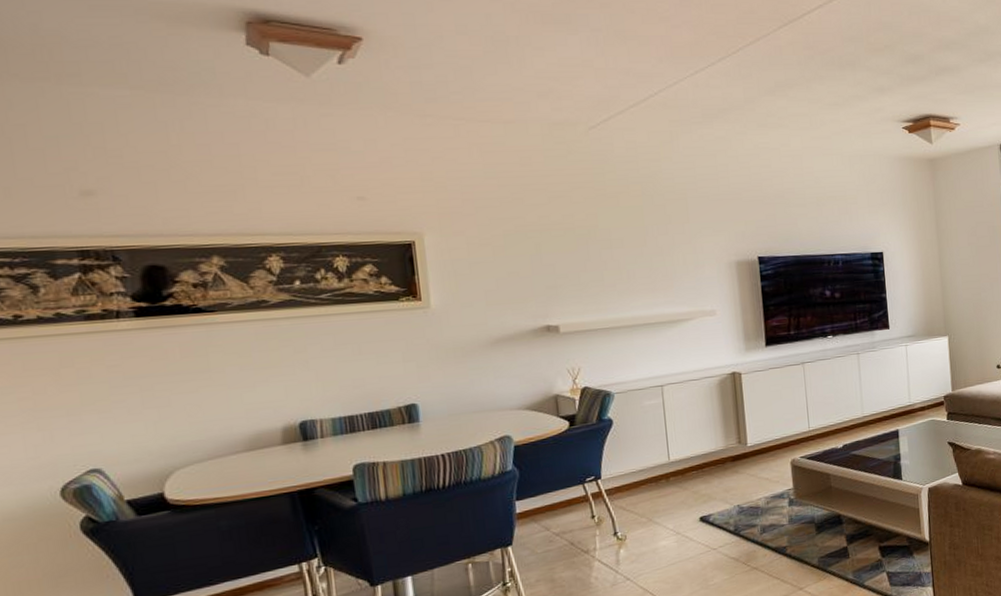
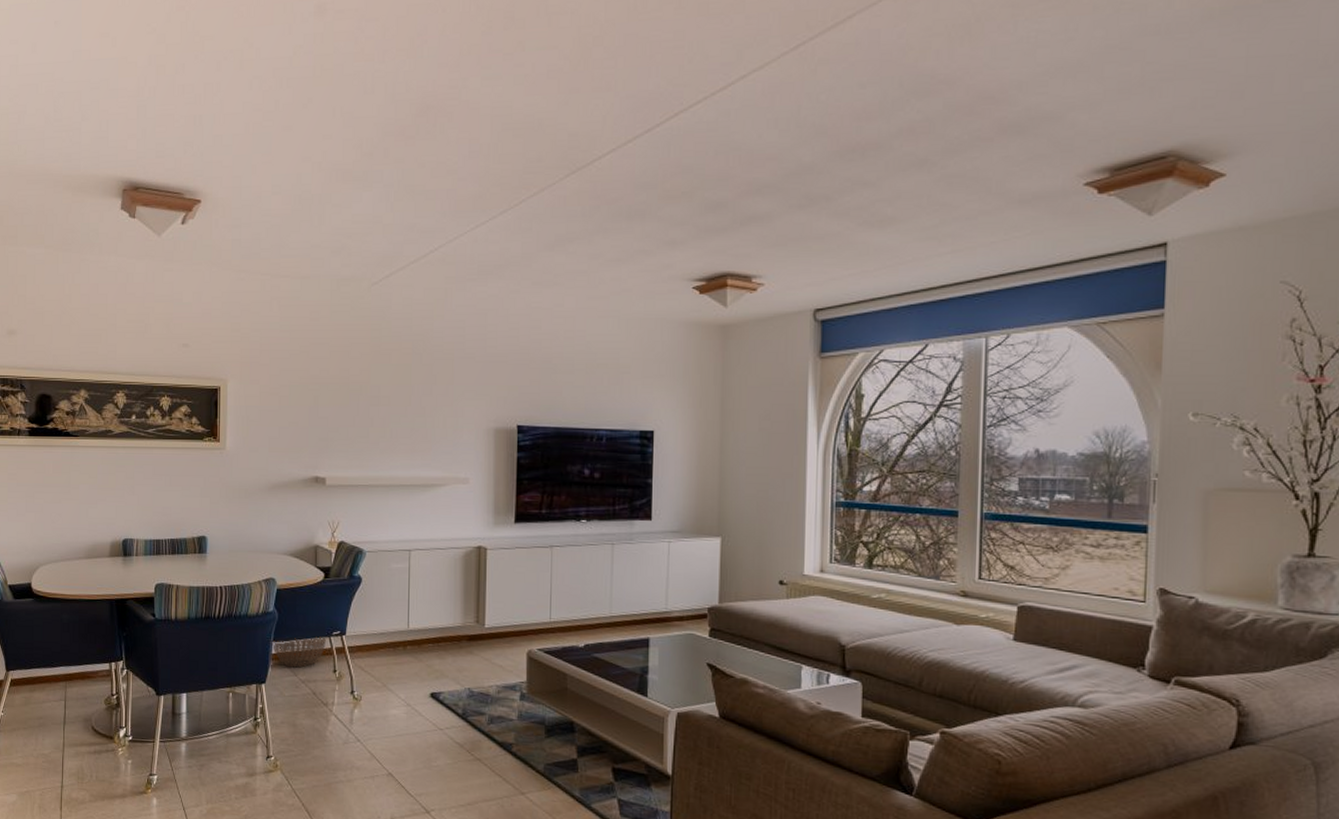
woven basket: none [515,486,580,524] -> present [272,636,326,668]

